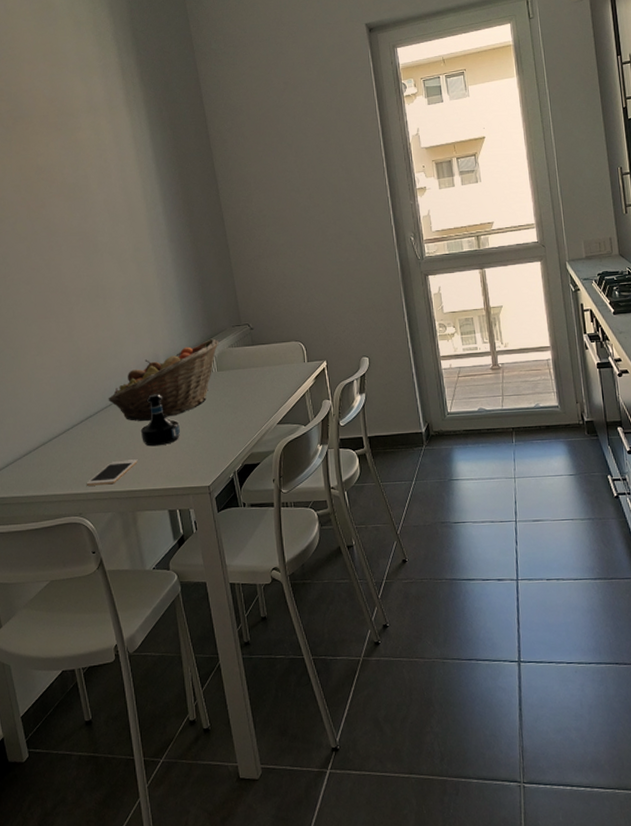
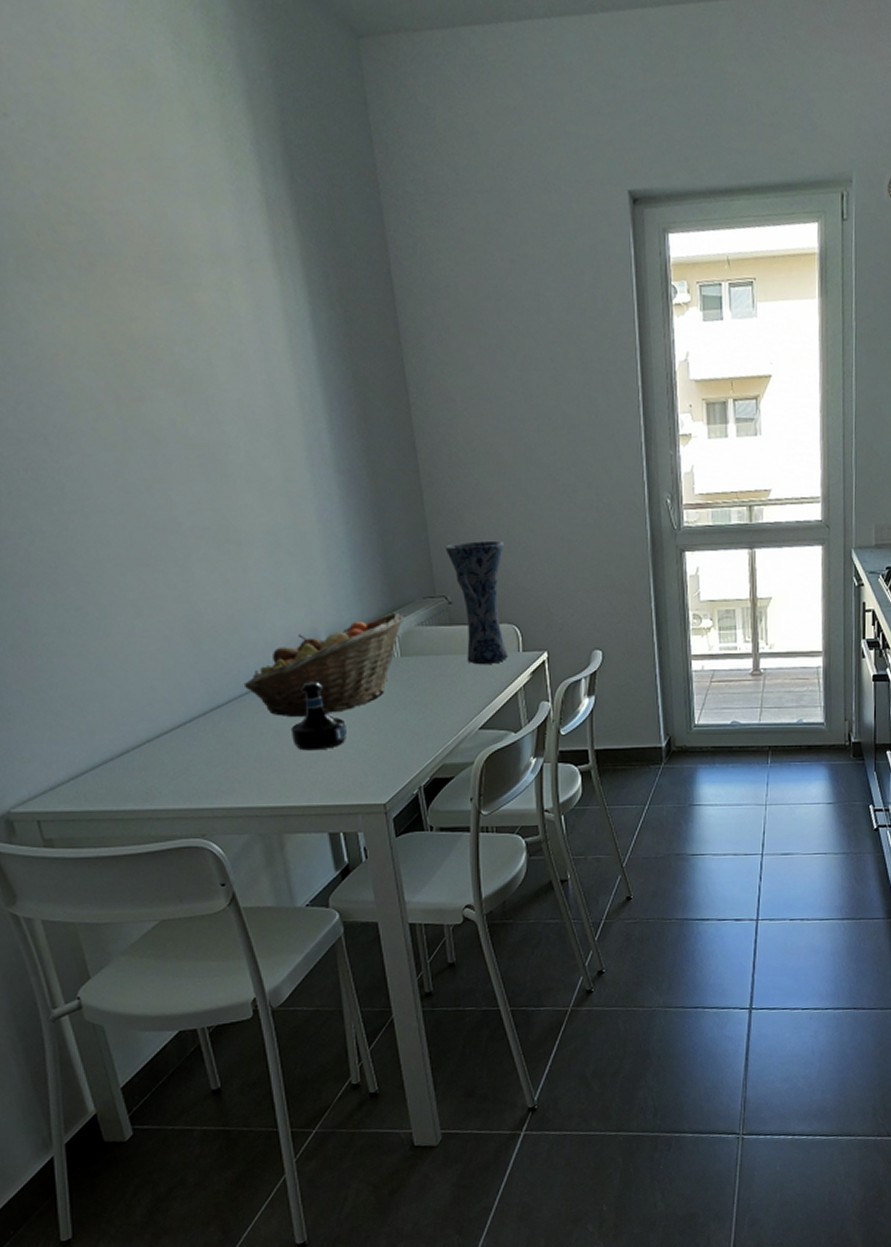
cell phone: present [86,459,138,486] -> none [211,767,286,799]
vase: none [246,279,297,375] -> present [445,540,509,665]

